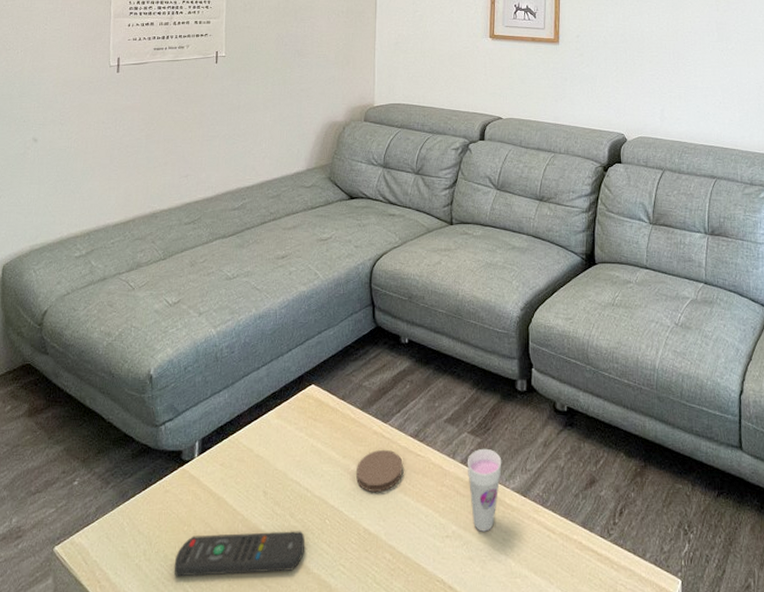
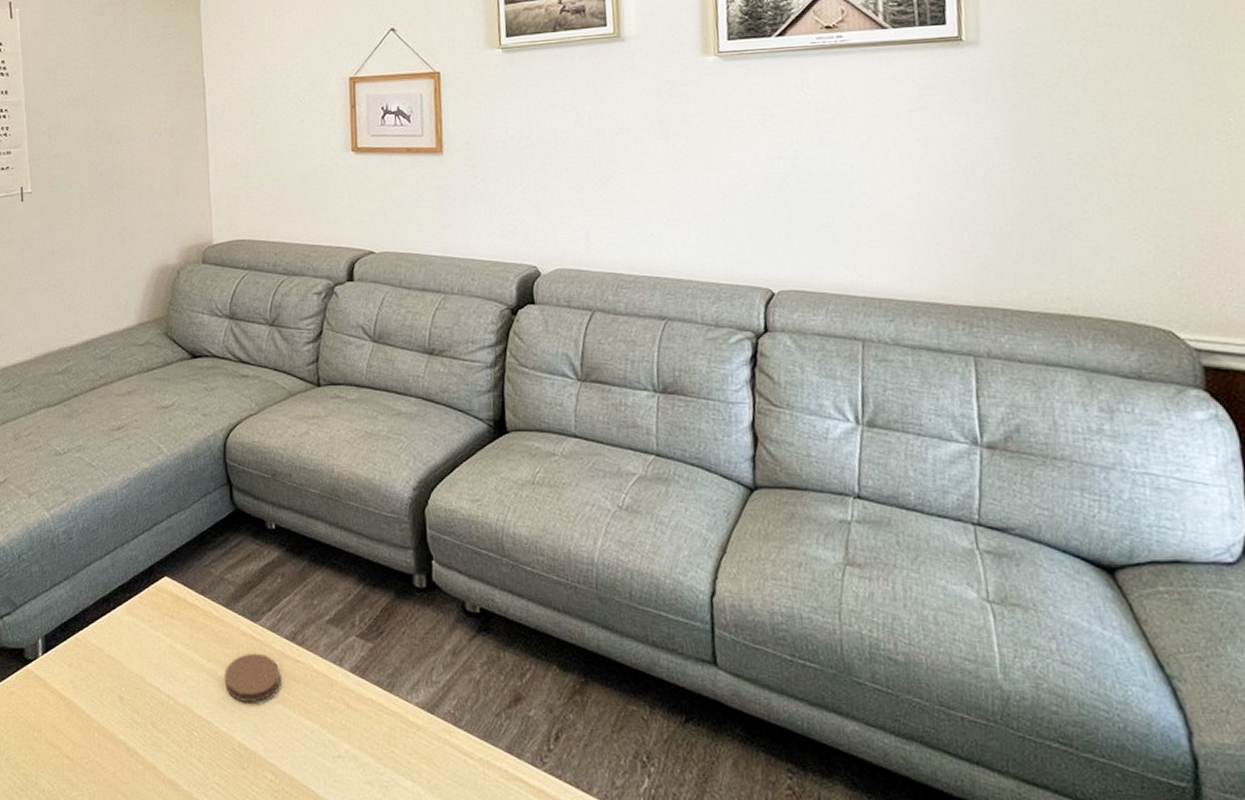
remote control: present [174,531,305,577] -> none [27,742,171,788]
cup: present [468,448,502,532] -> none [358,655,401,753]

